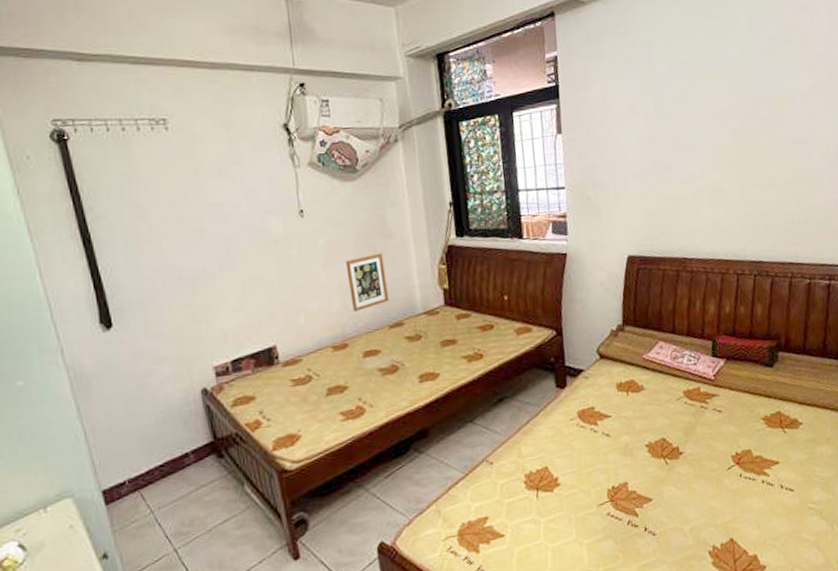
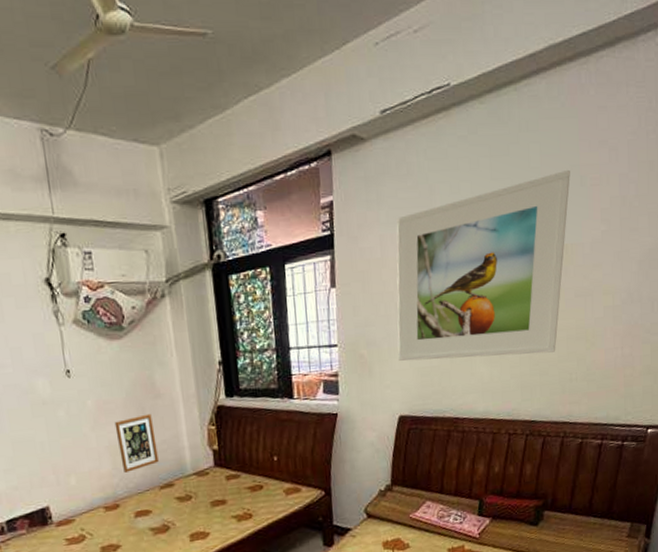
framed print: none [617,31,777,203] -> present [396,170,570,361]

